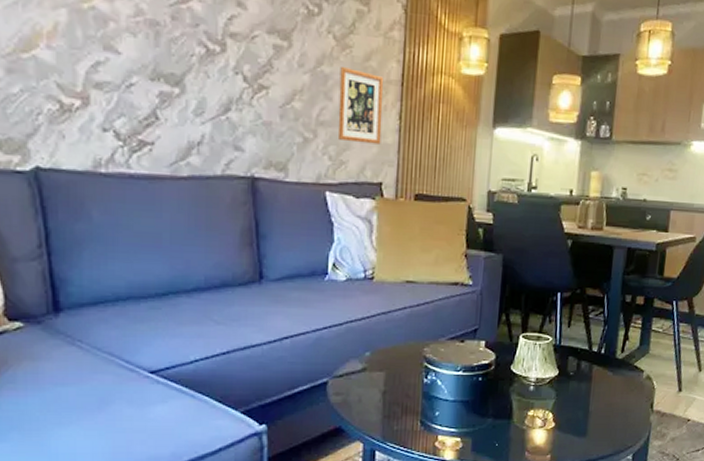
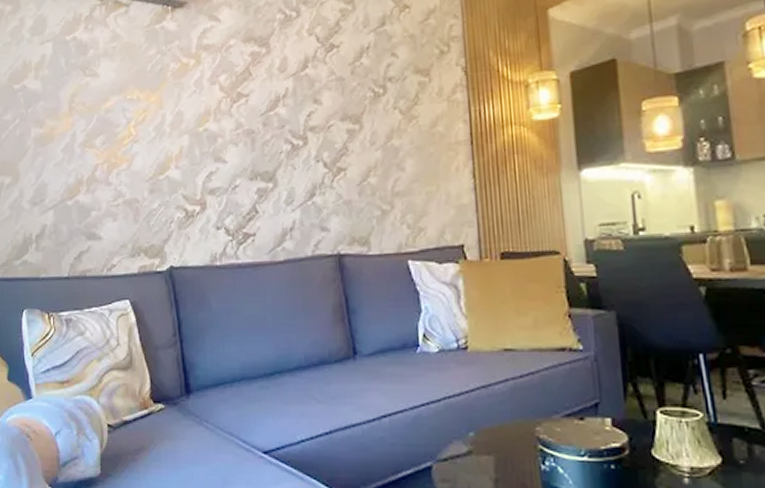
picture frame: present [337,66,384,145] -> none [409,136,458,208]

